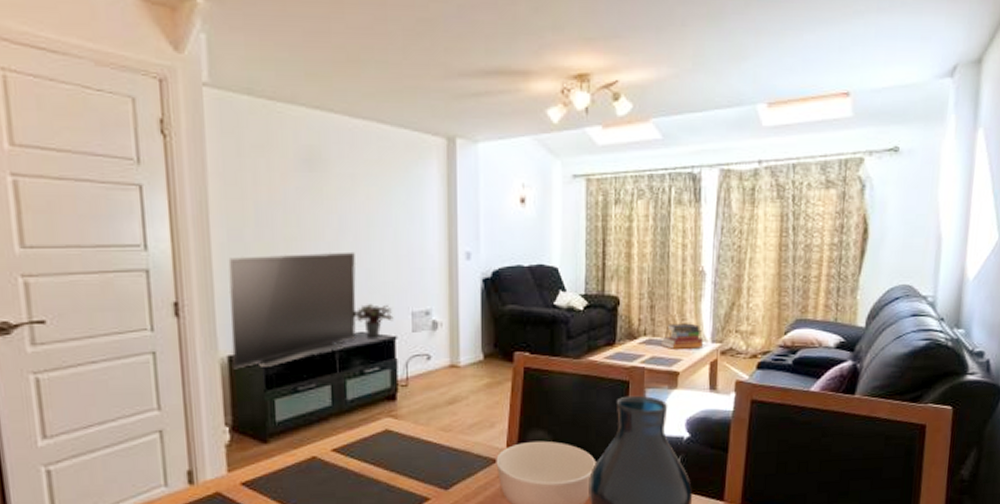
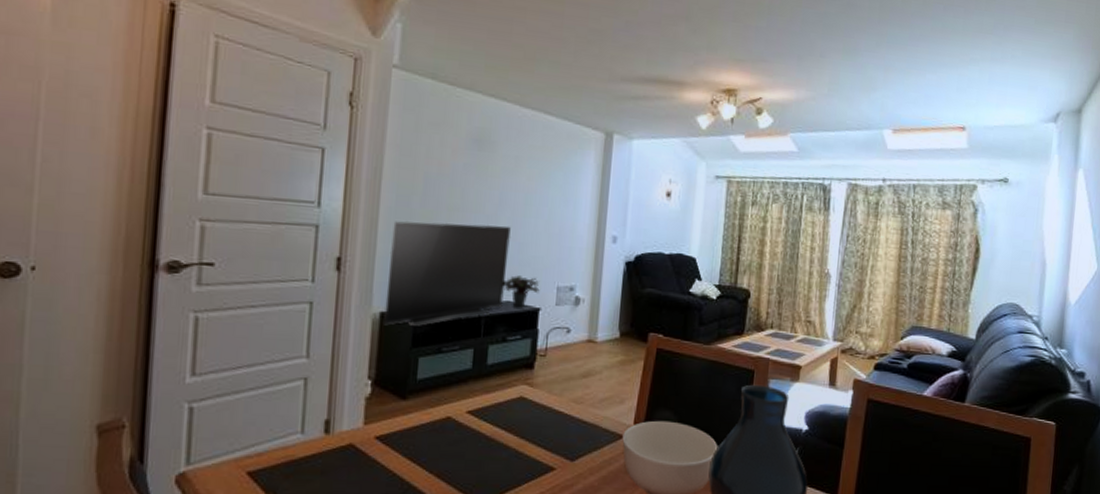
books: present [662,323,703,349] -> none [787,319,825,345]

